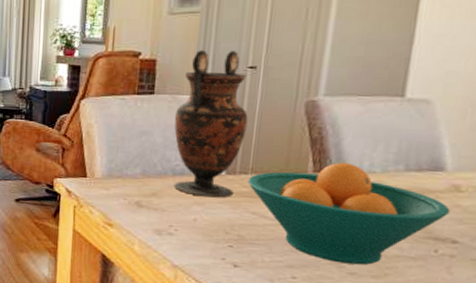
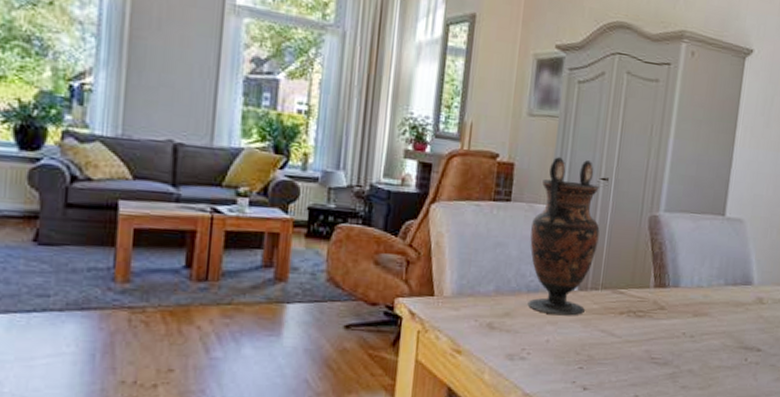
fruit bowl: present [248,163,451,265] -> none [598,277,756,378]

